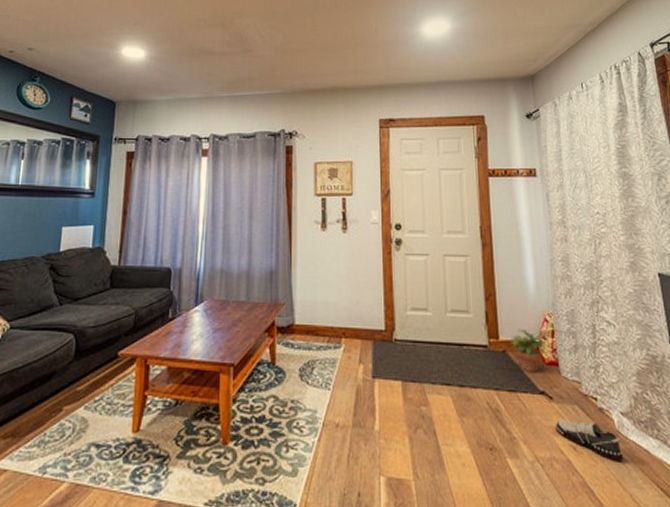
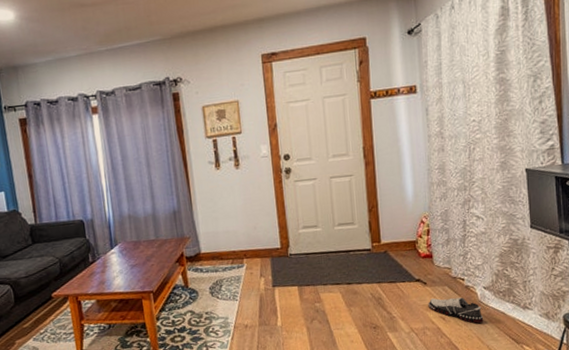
potted plant: present [510,328,549,373] -> none [391,230,425,266]

